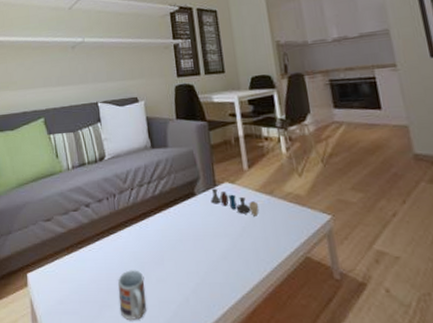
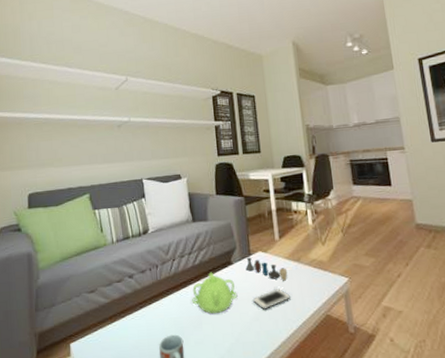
teapot: none [152,203,203,250] -> present [192,272,238,314]
cell phone: none [220,225,263,247] -> present [253,289,290,310]

